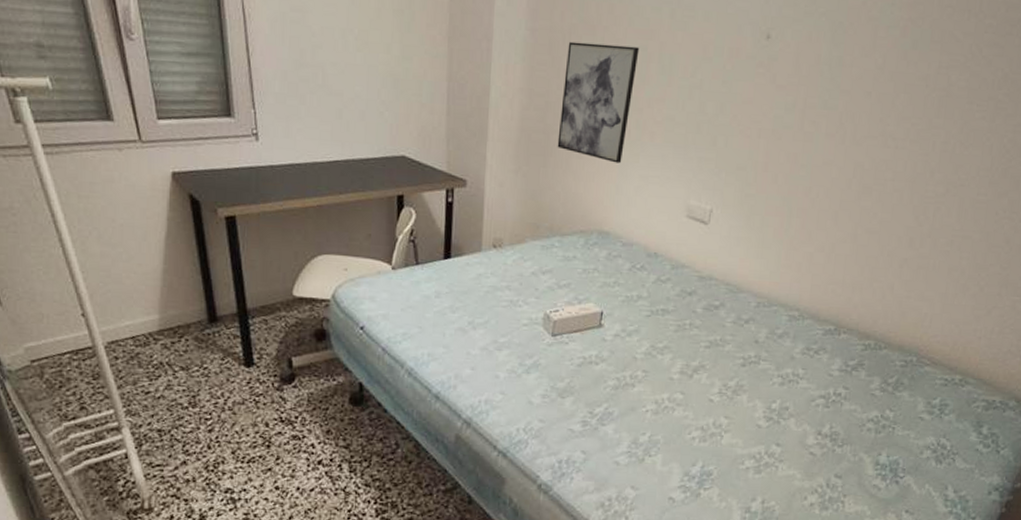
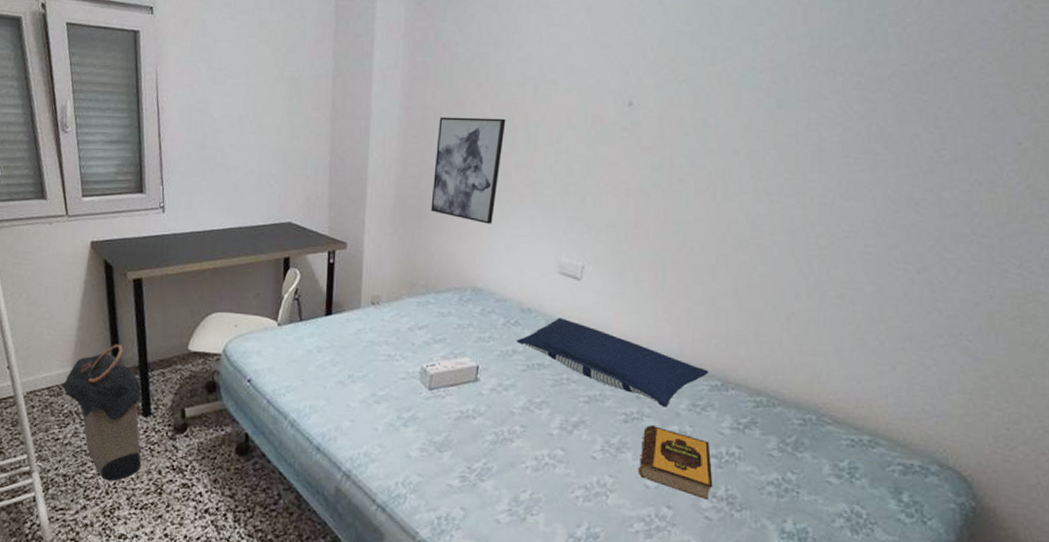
laundry hamper: none [150,289,246,435] -> present [62,344,143,481]
pillow: none [642,262,825,351] -> present [517,317,709,408]
hardback book: none [752,369,820,438] -> present [638,425,713,501]

